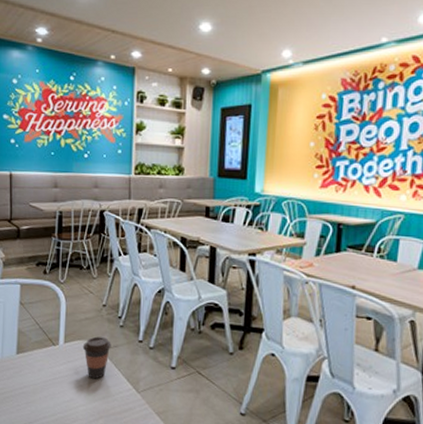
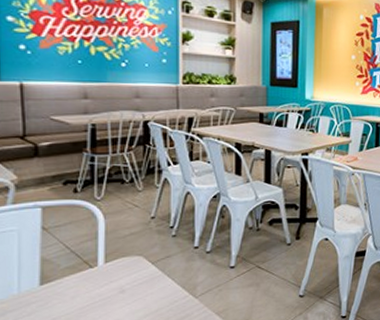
coffee cup: present [82,336,111,379] -> none [128,250,163,294]

